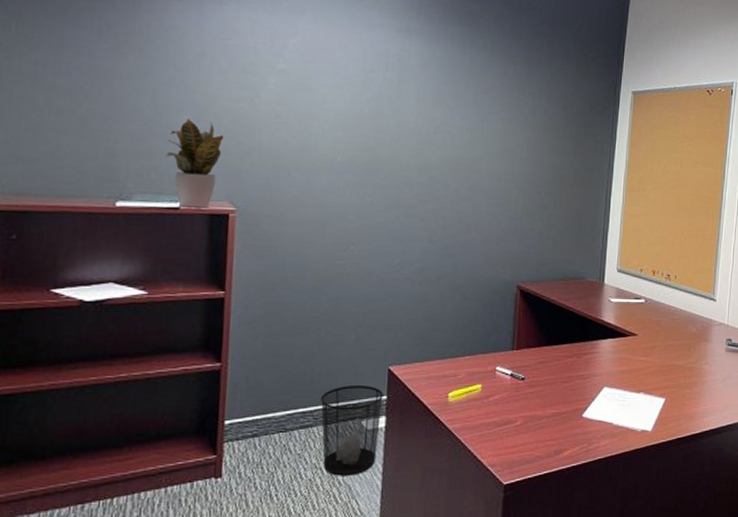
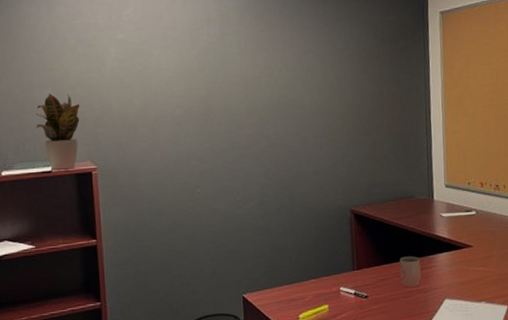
mug: none [560,339,584,372] -> present [399,256,422,288]

